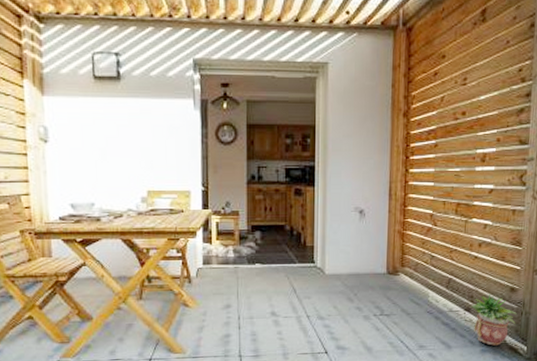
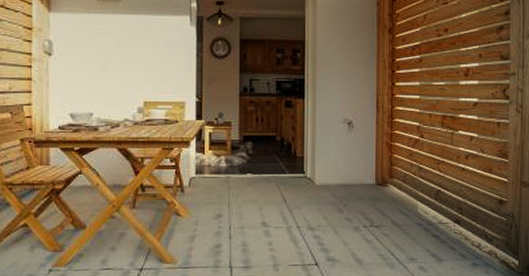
potted plant: present [471,294,517,346] -> none [460,206,506,259]

